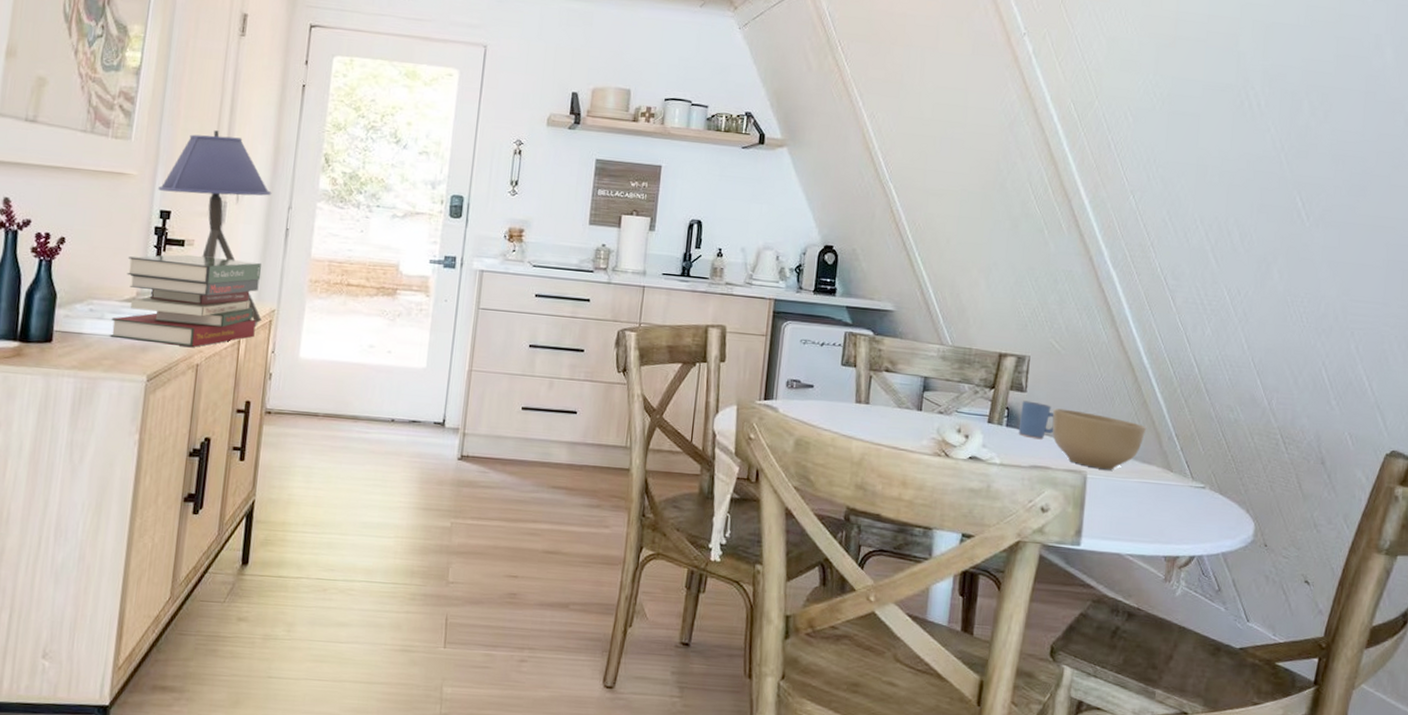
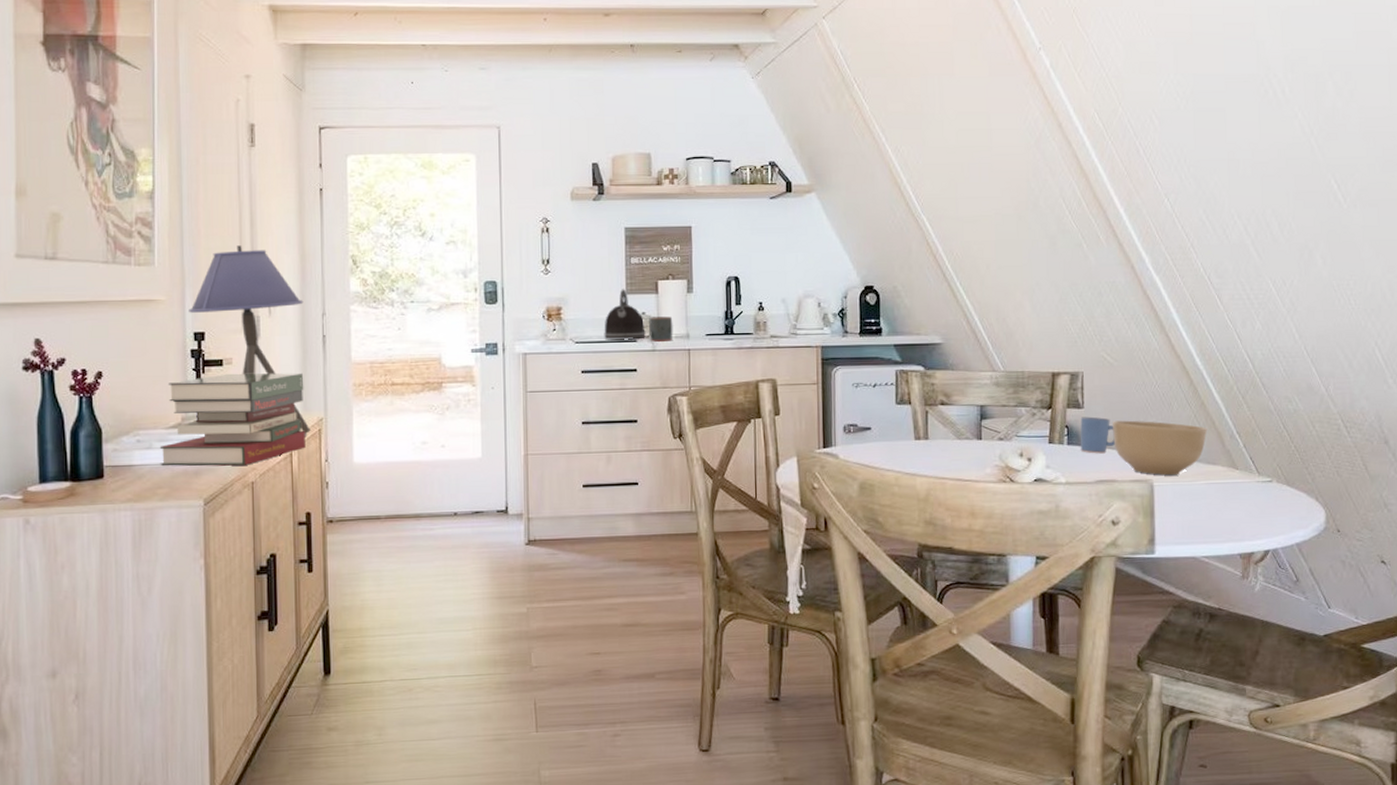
kettle: none [562,219,603,271] -> present [604,289,646,340]
mug: none [606,250,632,276] -> present [649,316,673,342]

